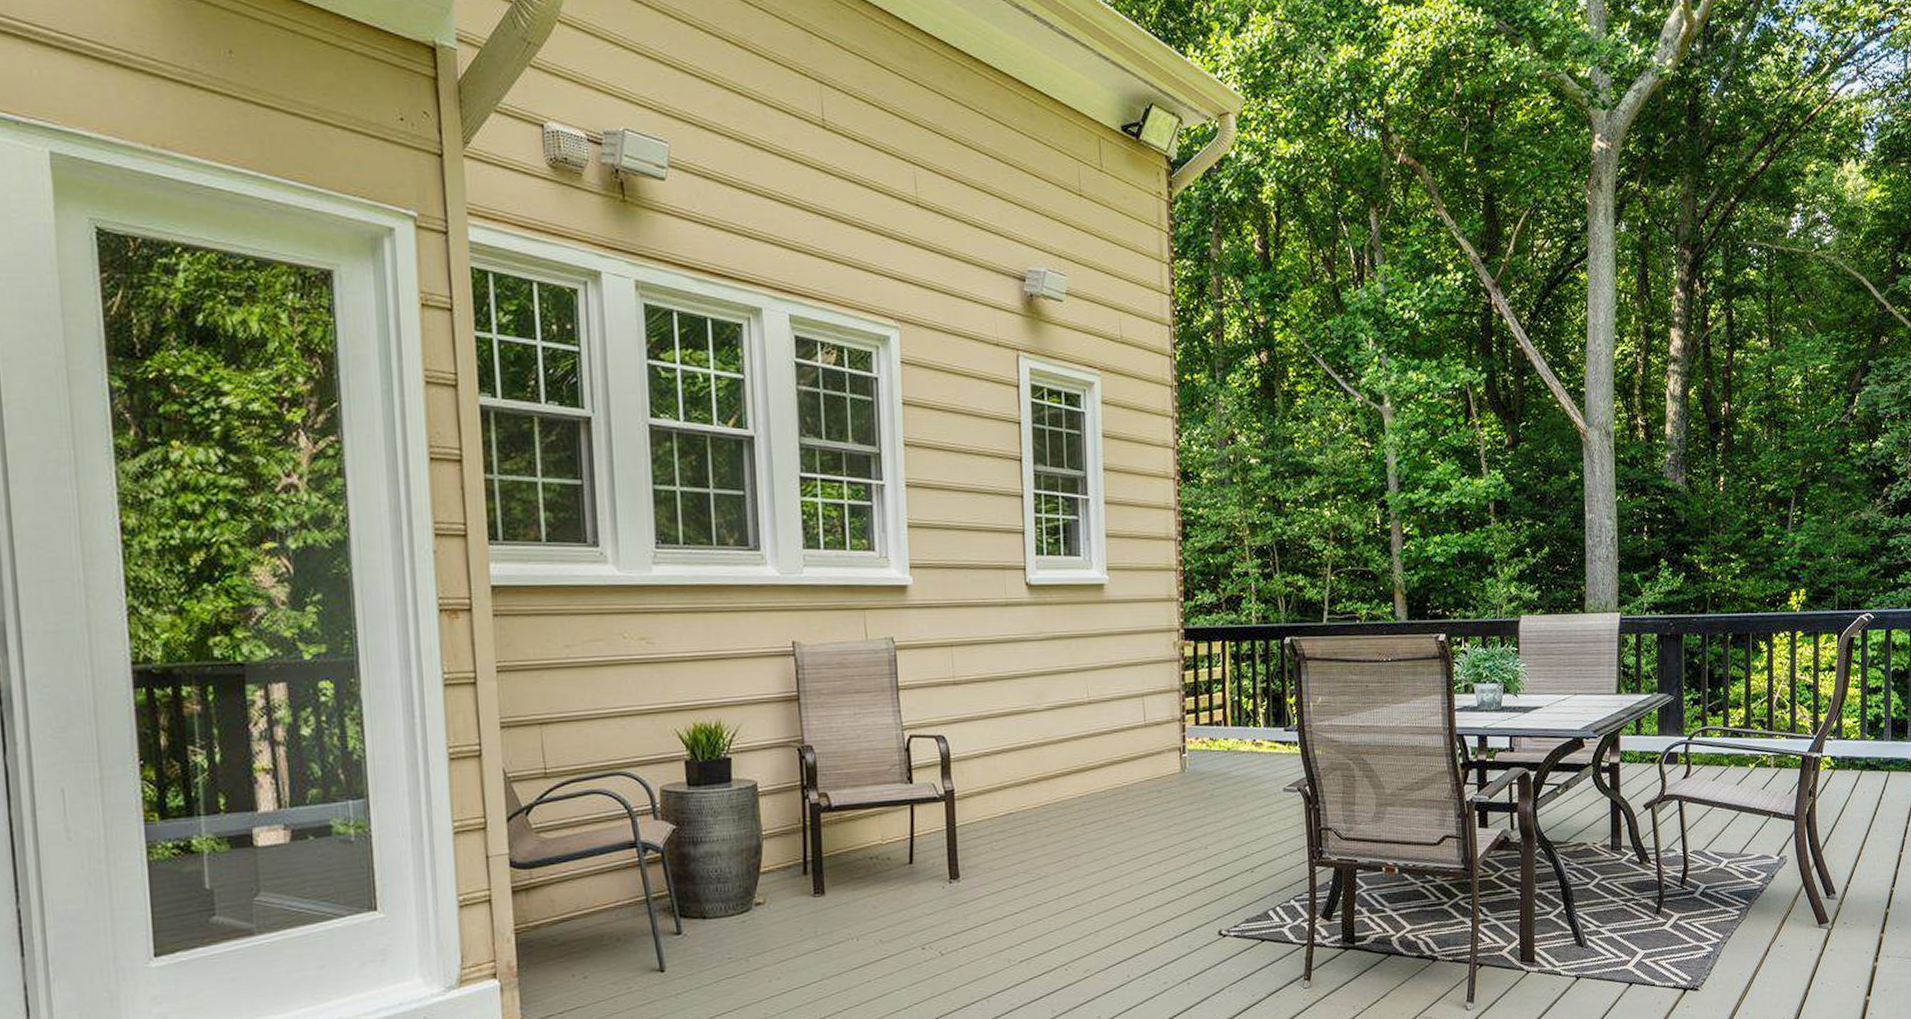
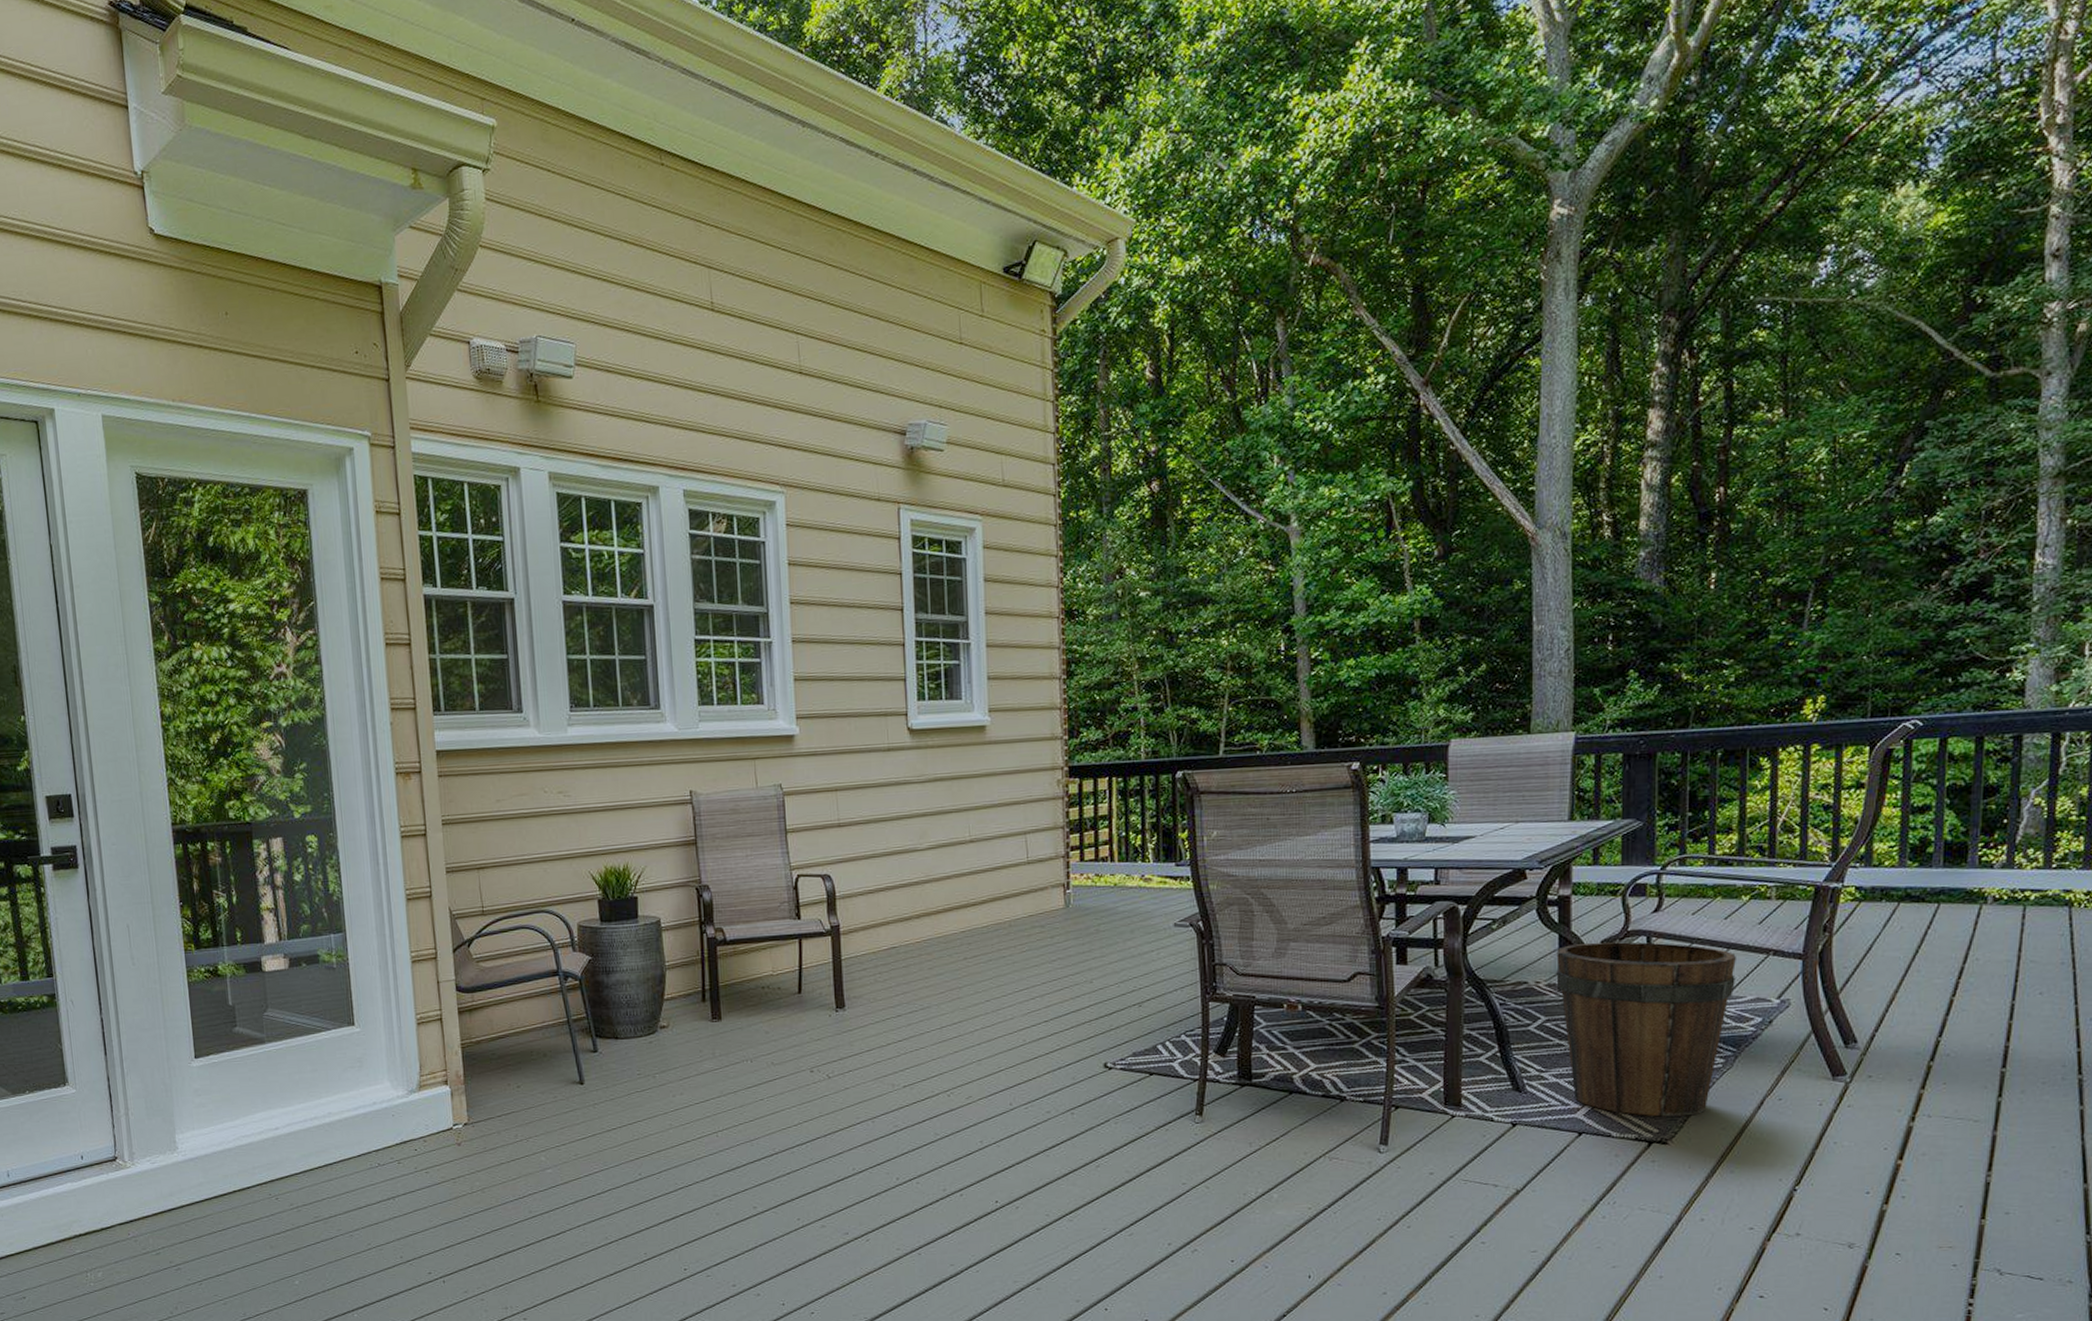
bucket: none [1609,805,1746,966] -> present [1556,942,1736,1117]

